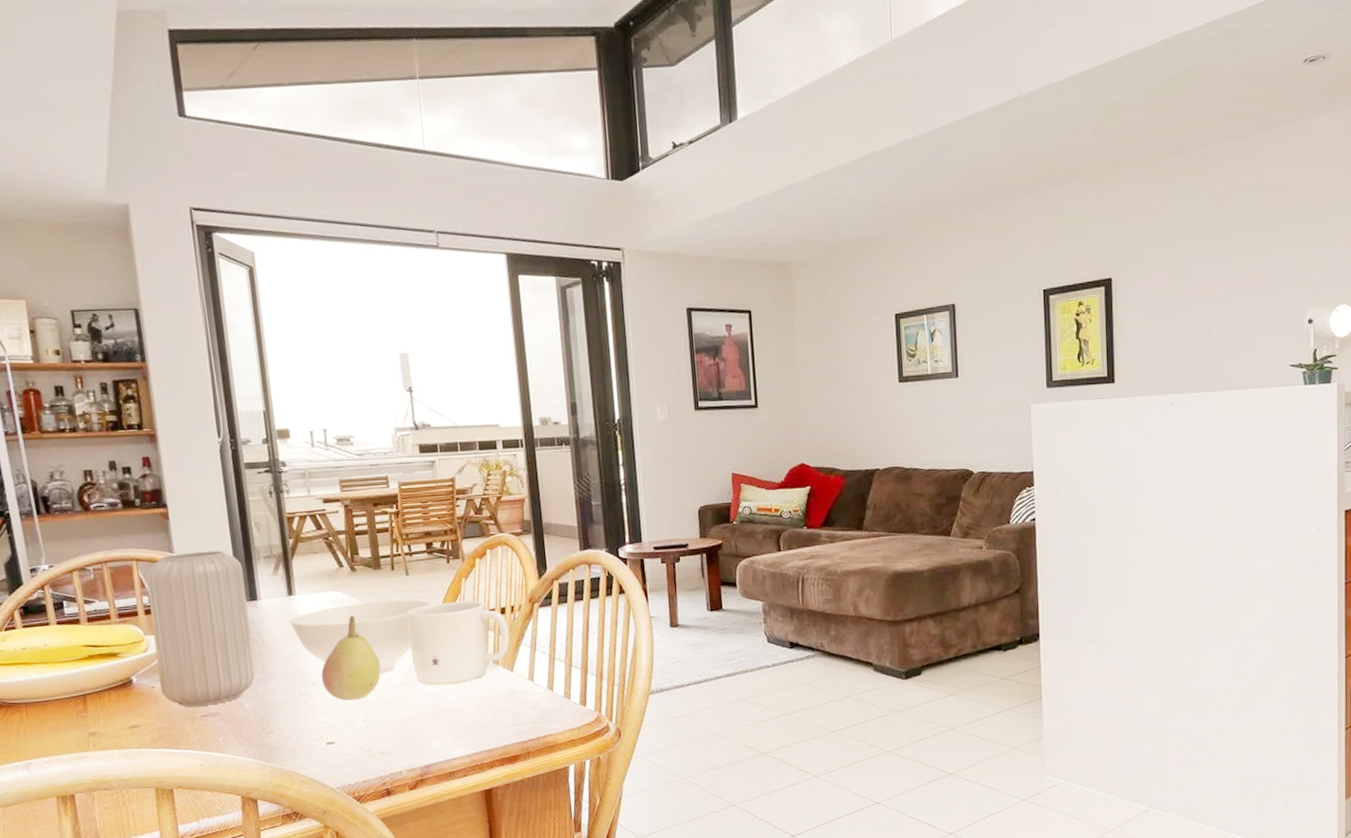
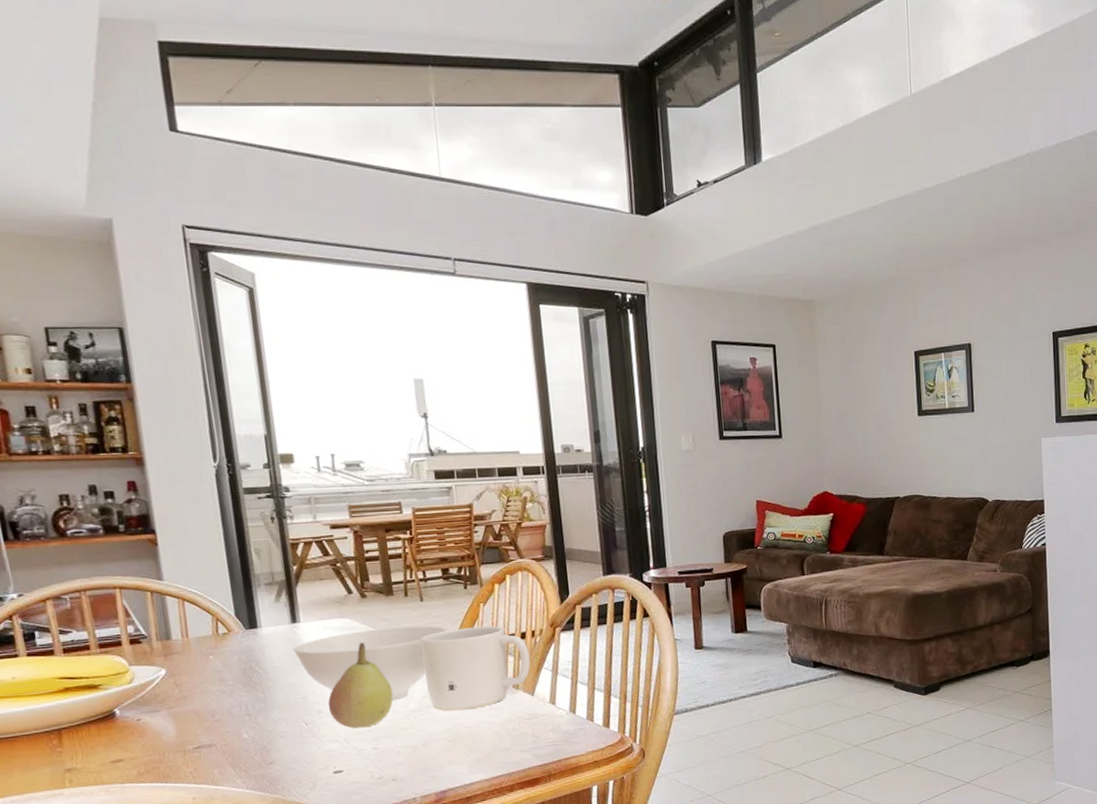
vase: present [146,550,256,708] -> none [131,577,256,740]

